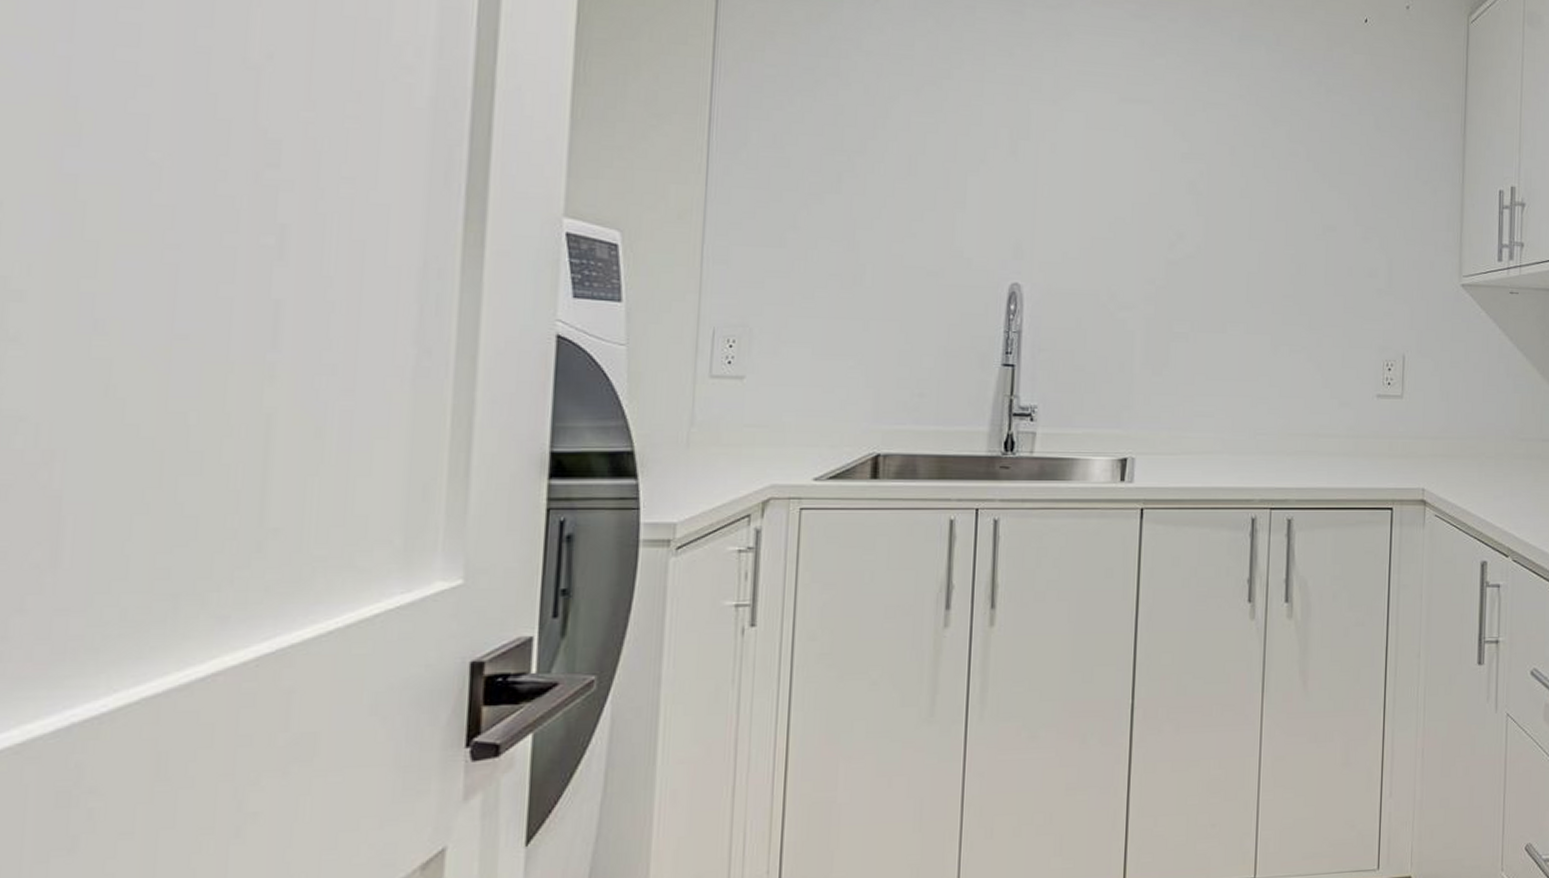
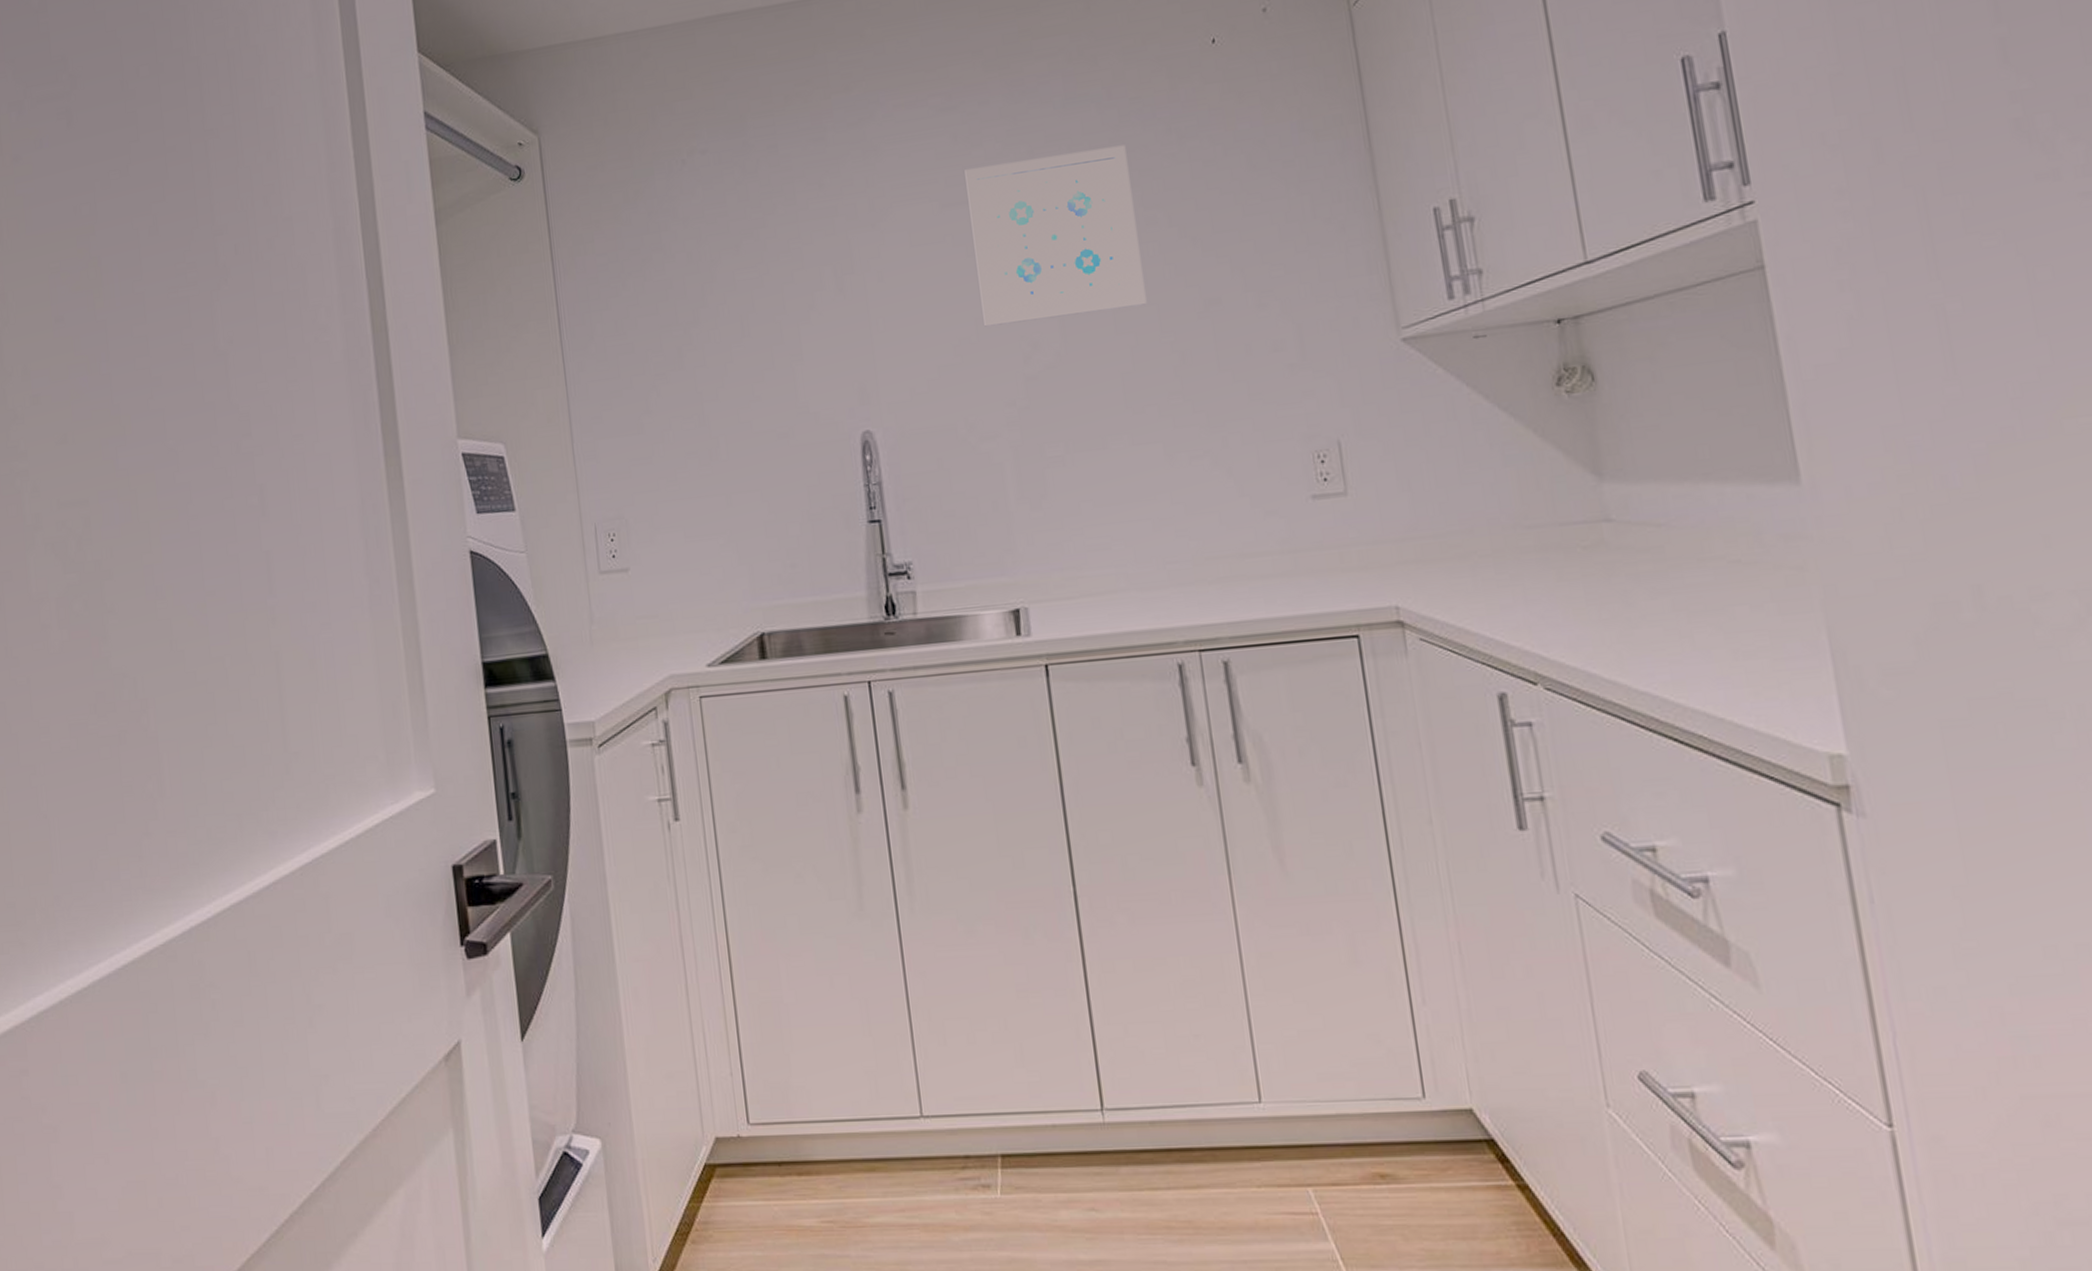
wall art: none [1140,73,1284,220] -> present [965,145,1147,327]

